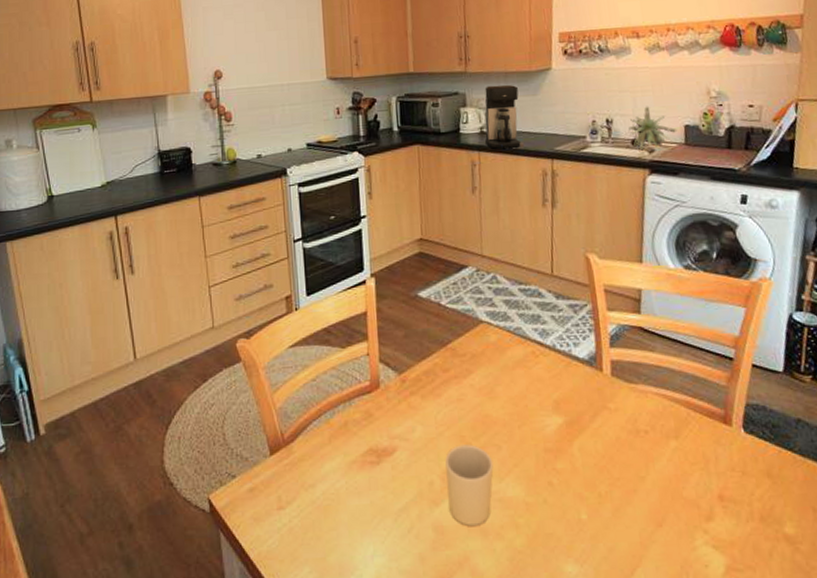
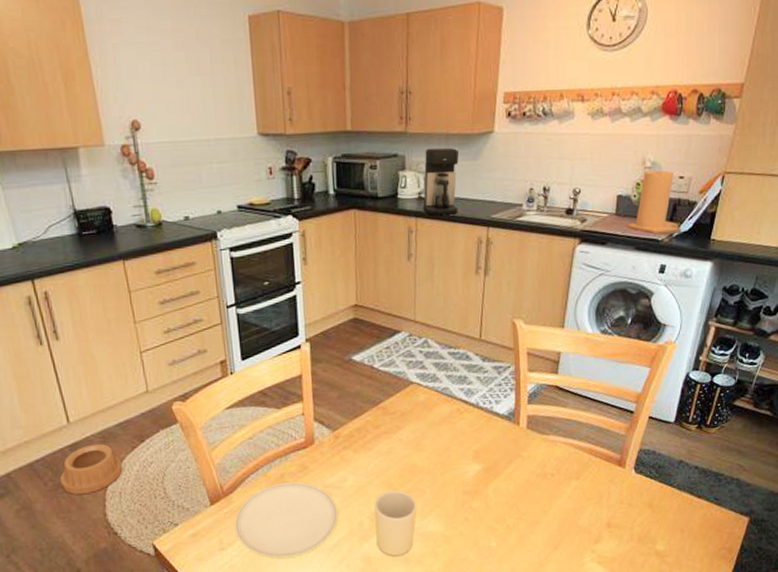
pet bowl: none [121,382,184,439] -> present [59,443,123,495]
plate: none [294,431,405,523] -> present [234,481,338,559]
plant: present [629,106,678,149] -> none [564,174,610,219]
paper towel: none [698,99,760,164] -> present [626,170,682,235]

